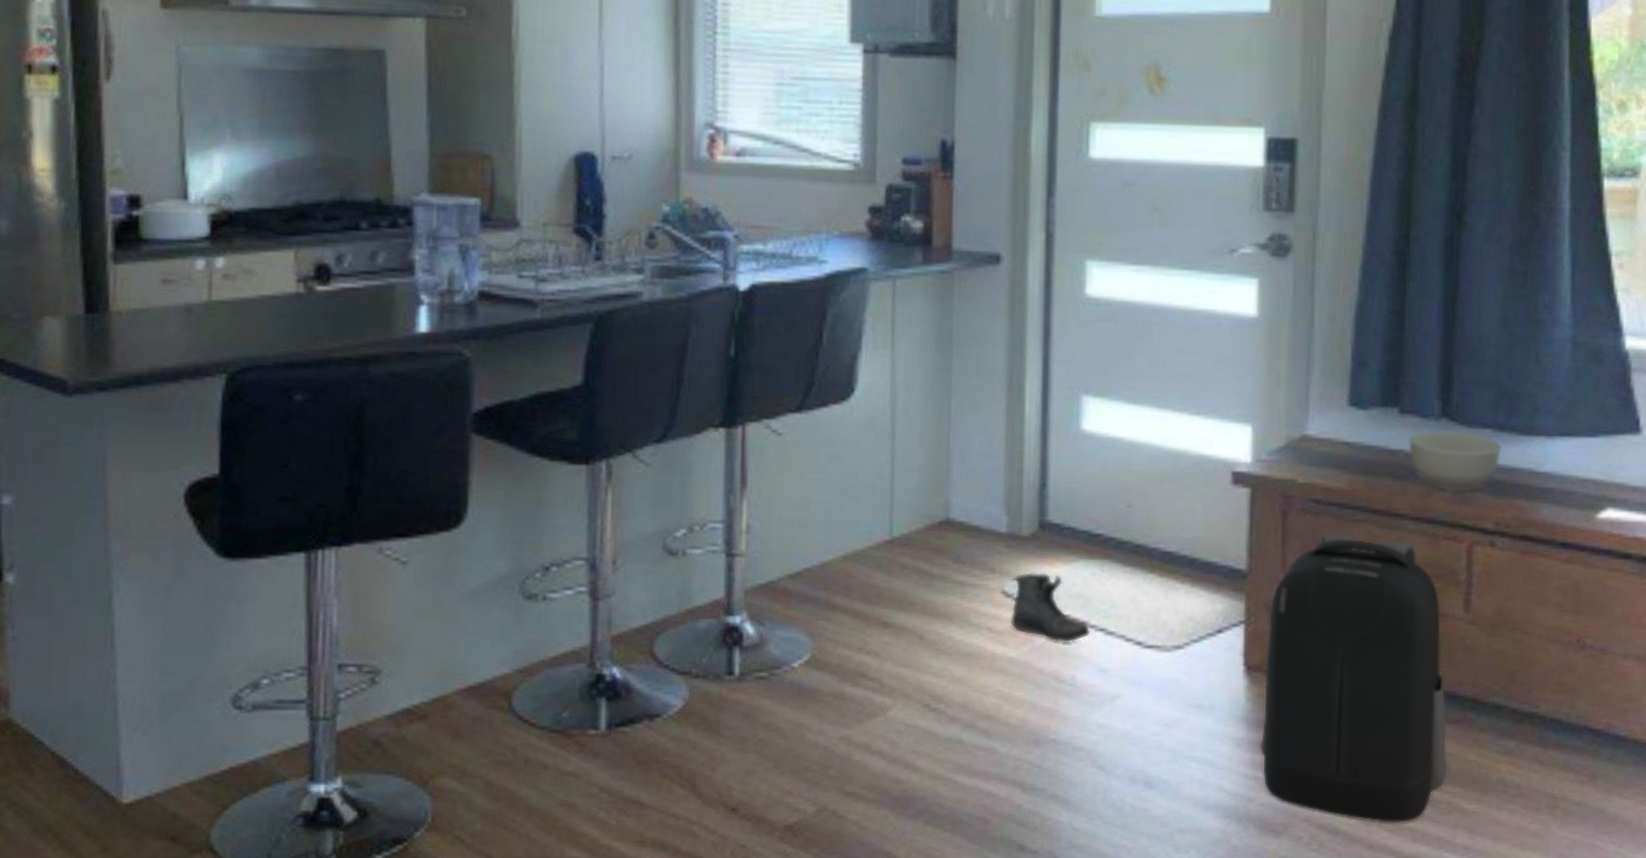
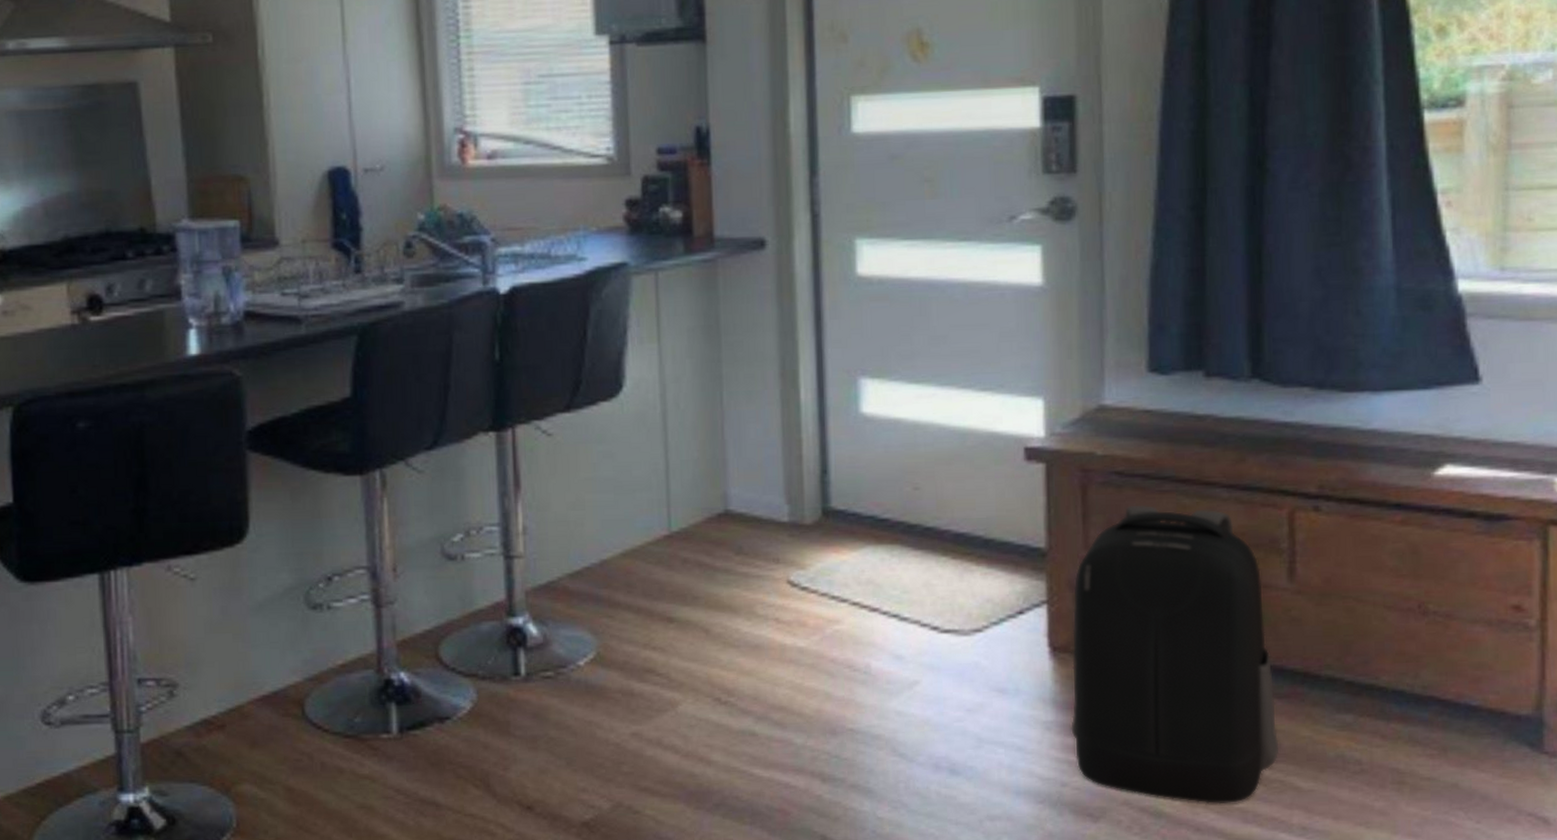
boot: present [1010,571,1091,642] -> none [797,559,884,630]
bowl: present [1408,430,1503,492] -> none [1216,392,1323,456]

